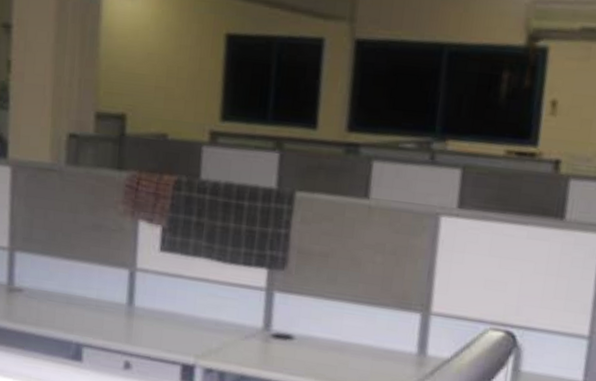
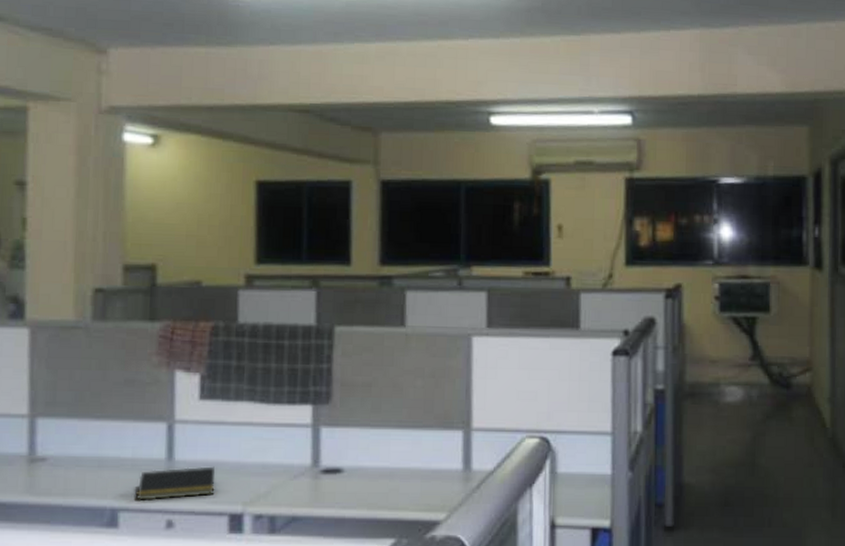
notepad: none [99,312,172,344] -> present [136,466,216,500]

